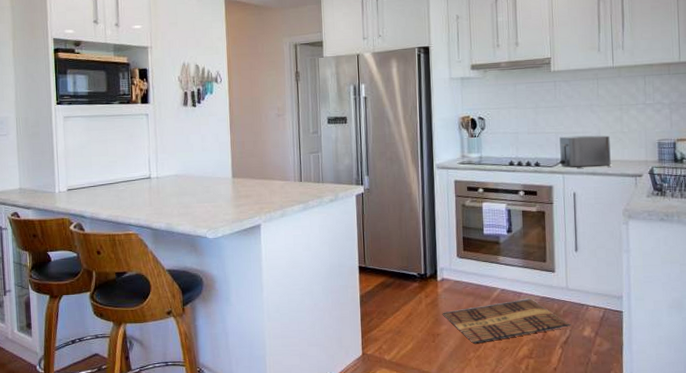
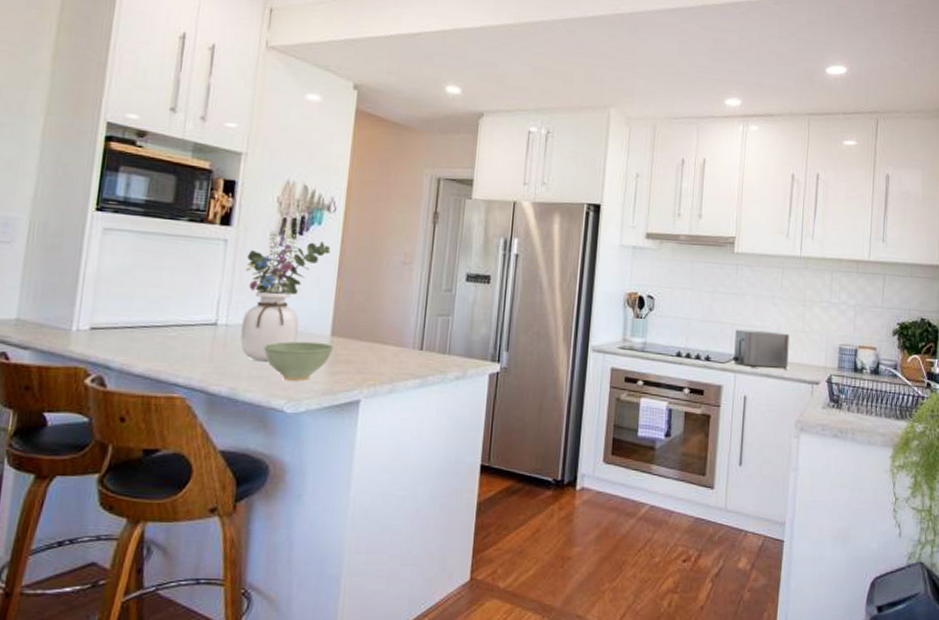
bouquet: none [163,96,223,202] -> present [240,223,331,362]
bowl: none [185,183,235,214] -> present [263,341,333,381]
doormat: present [443,298,571,344] -> none [578,518,726,572]

